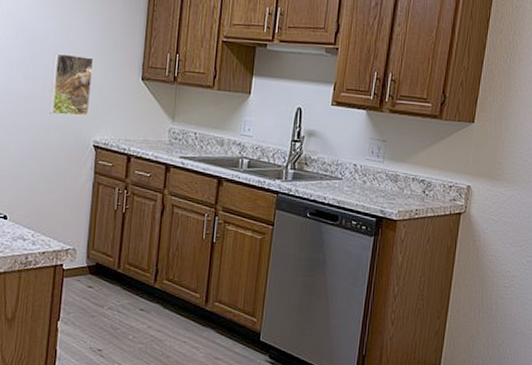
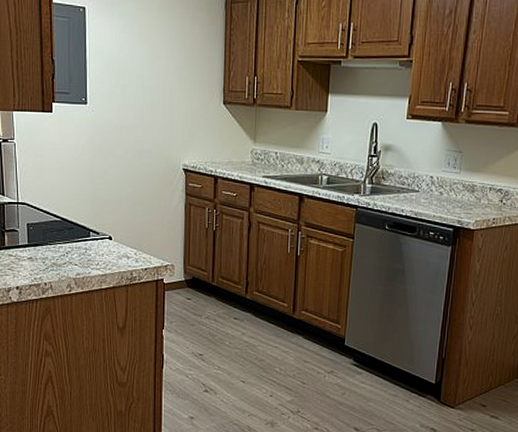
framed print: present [50,53,94,117] -> none [141,83,179,142]

